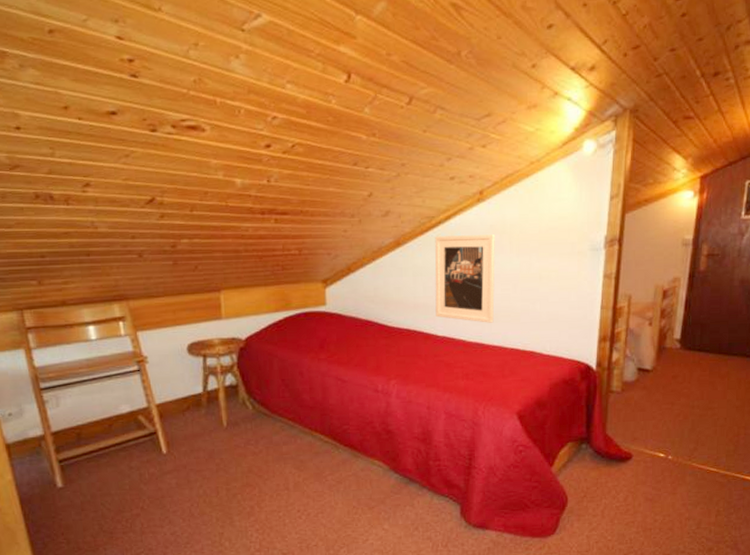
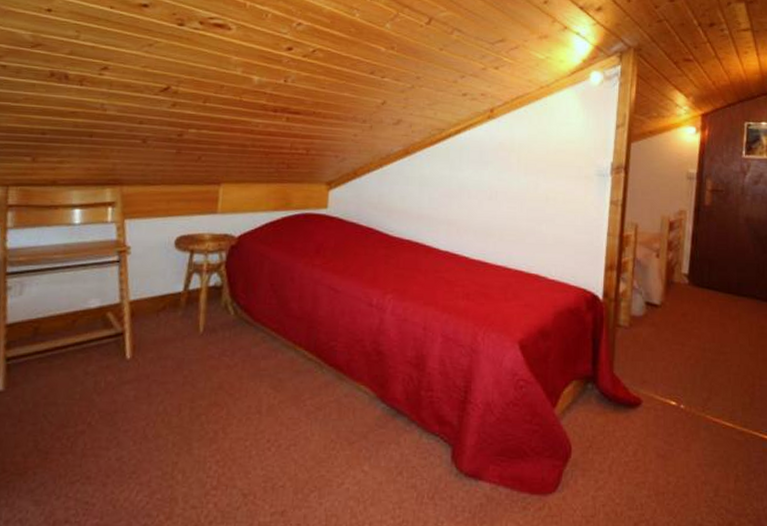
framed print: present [435,234,495,323] -> none [439,148,503,241]

